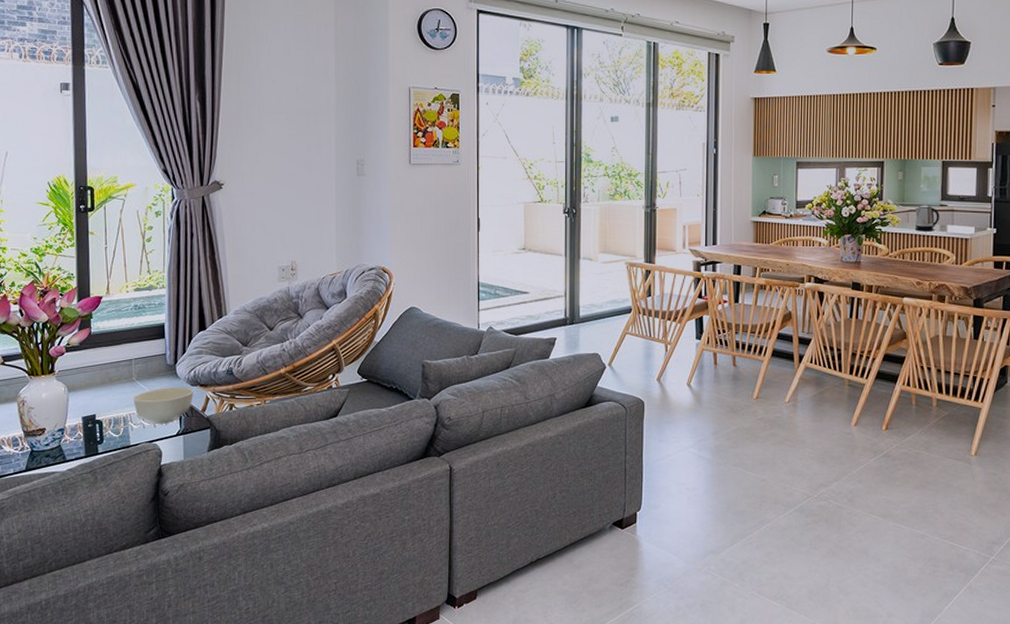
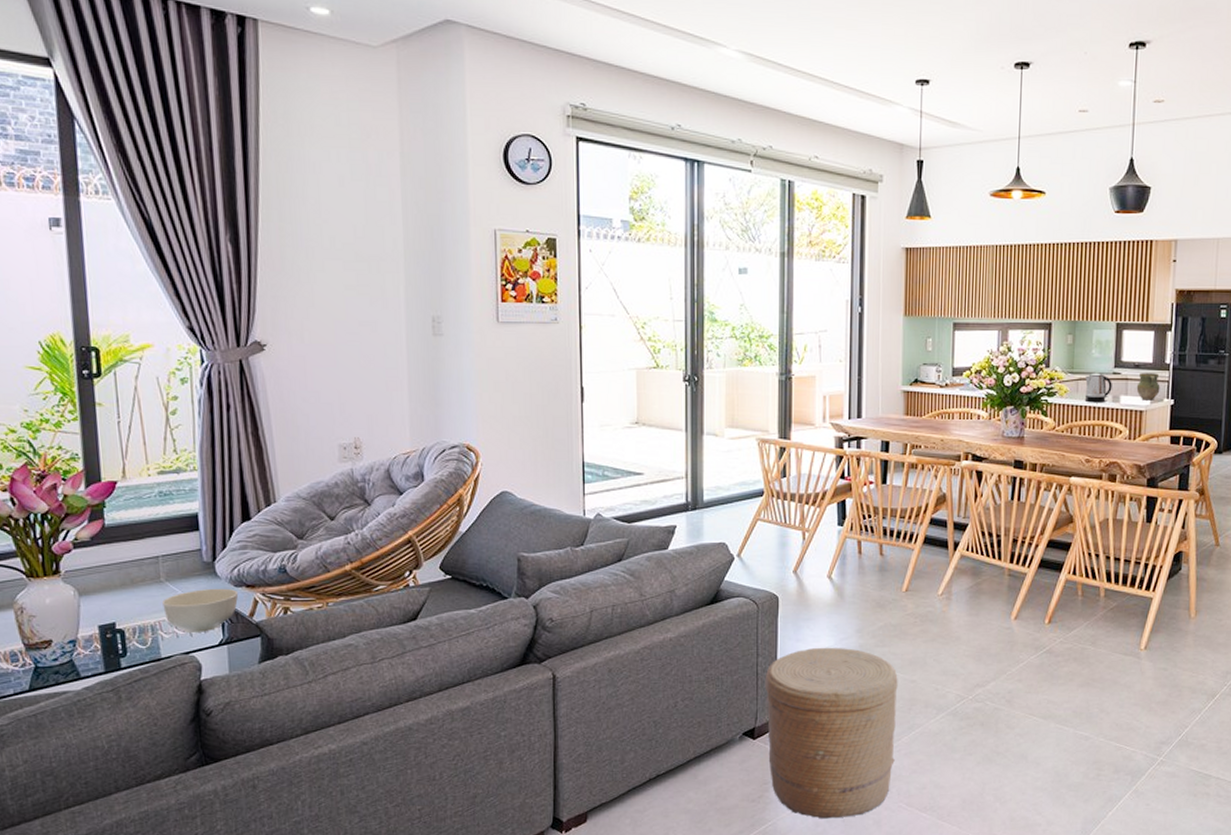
basket: none [632,447,750,604] -> present [764,647,898,819]
ceramic jug: none [961,205,984,230] -> present [1136,373,1160,401]

